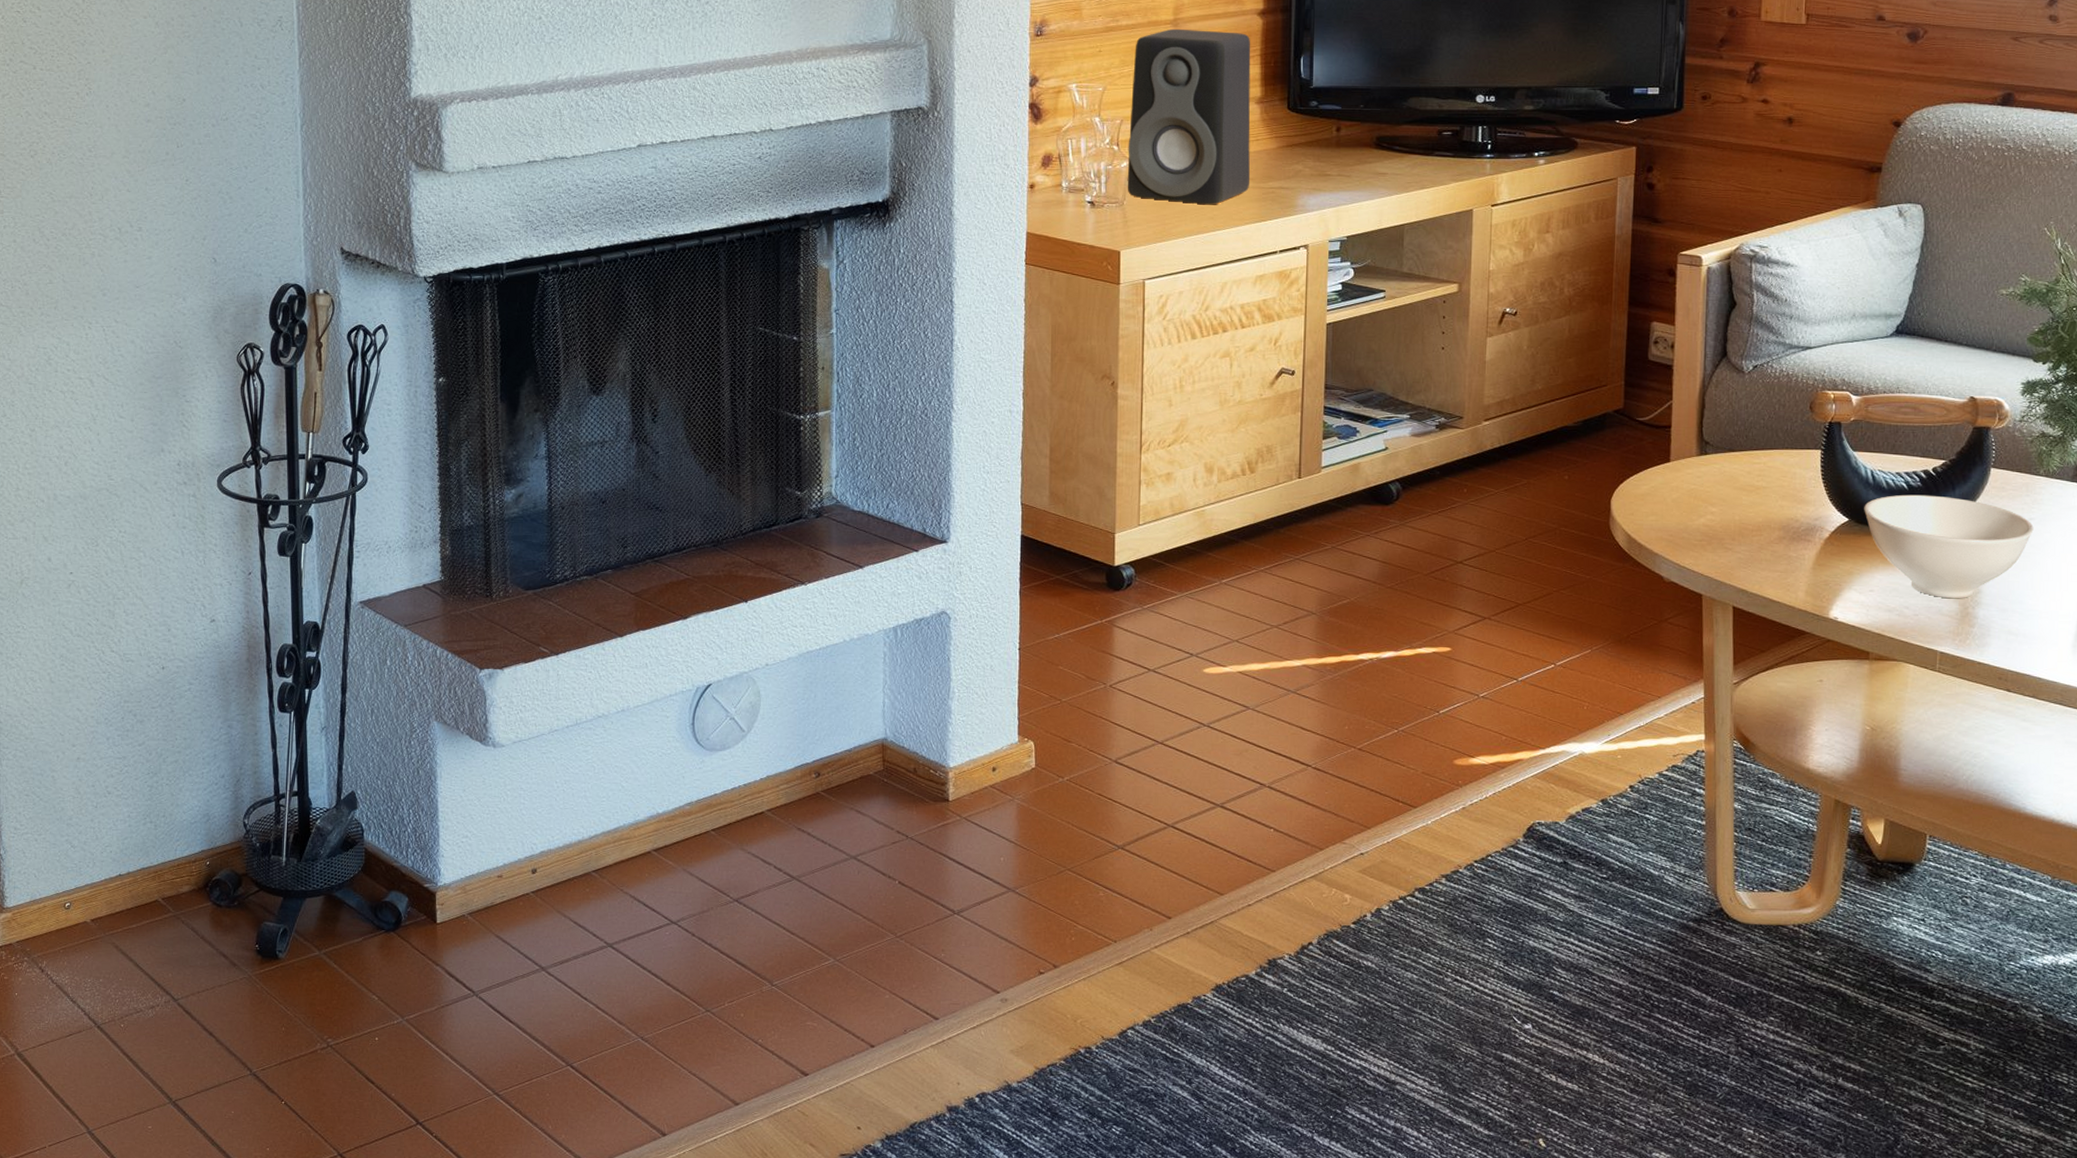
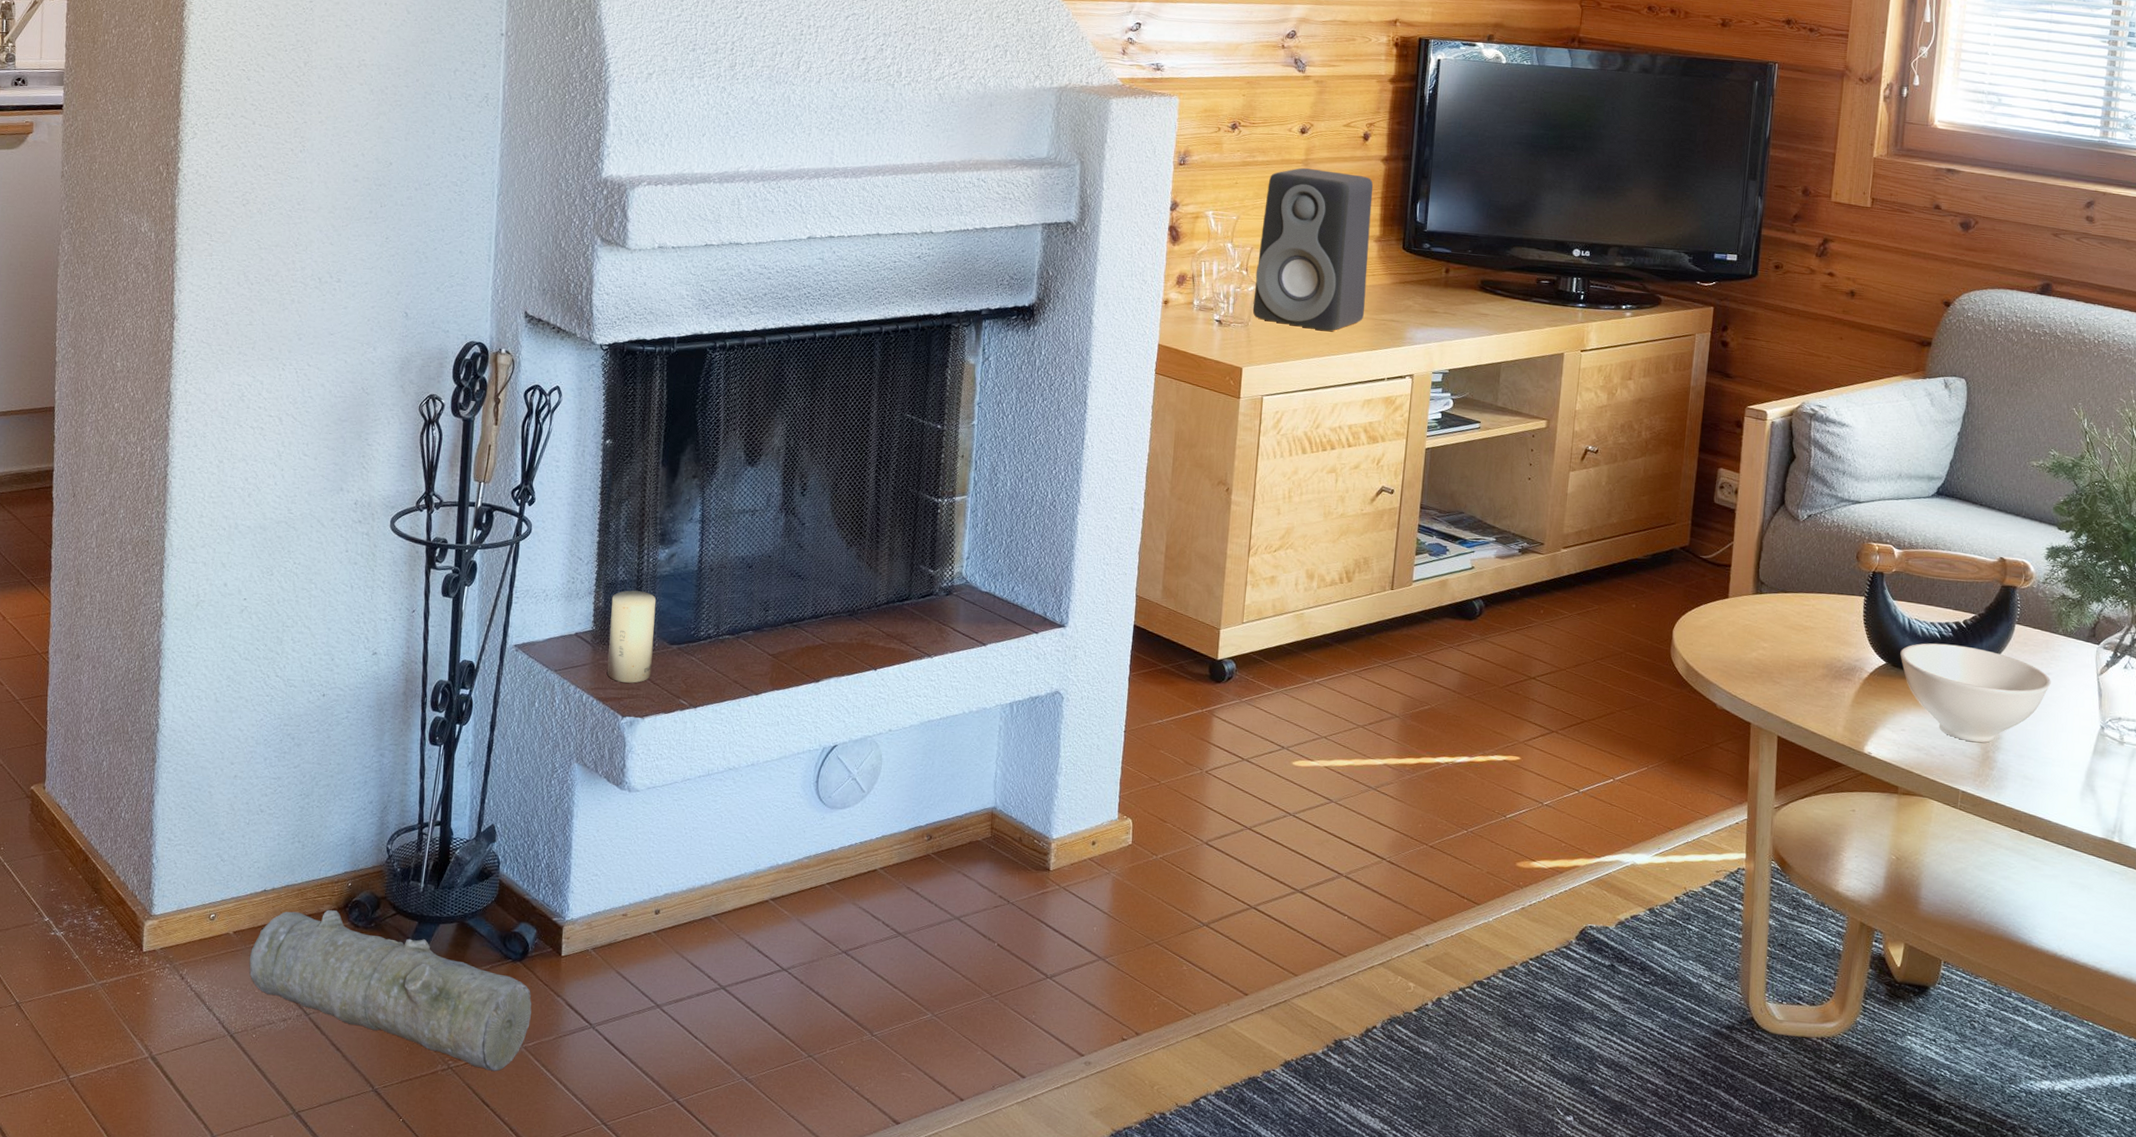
decorative log: none [111,891,410,1047] -> present [249,910,532,1071]
candle: none [458,536,508,633] -> present [607,590,656,683]

